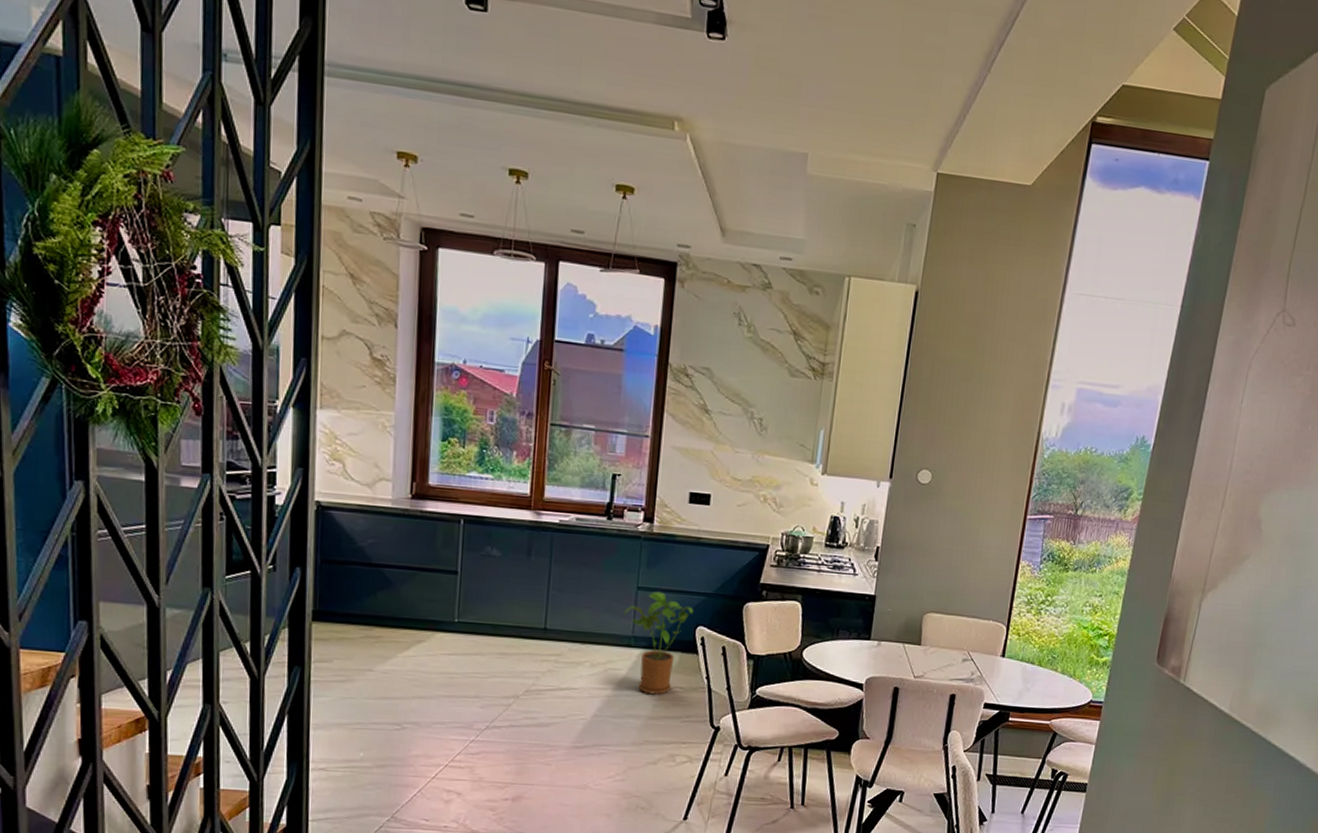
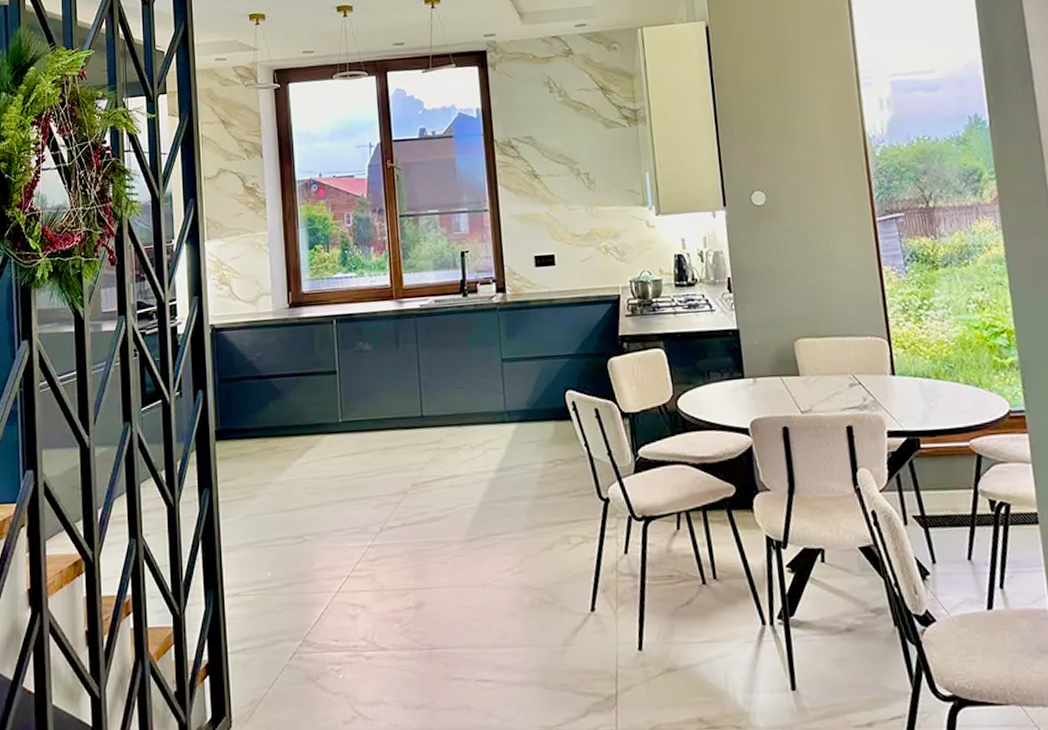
house plant: present [623,591,693,695] -> none [493,361,559,472]

